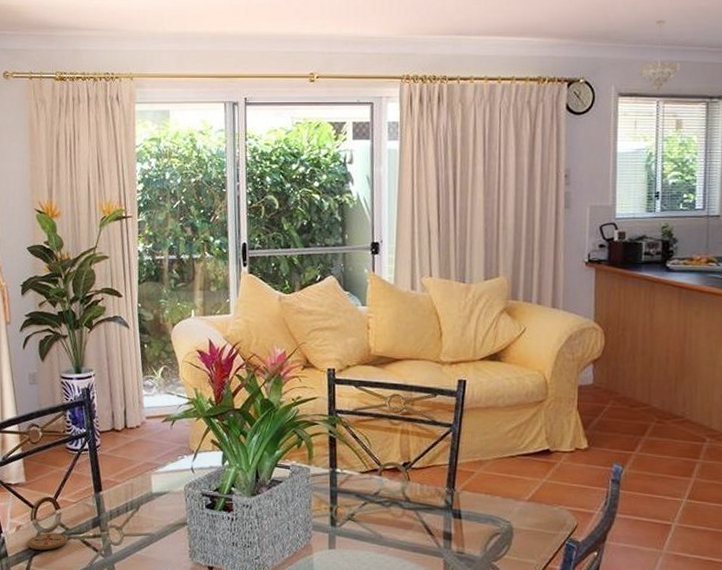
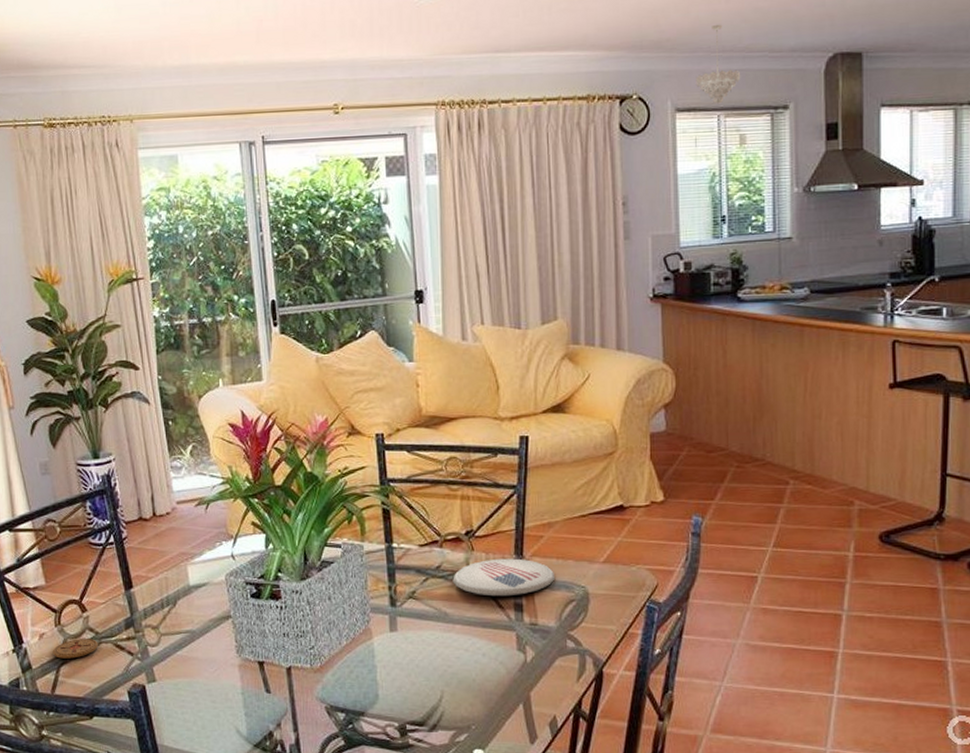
plate: none [389,489,483,526] -> present [452,558,556,597]

